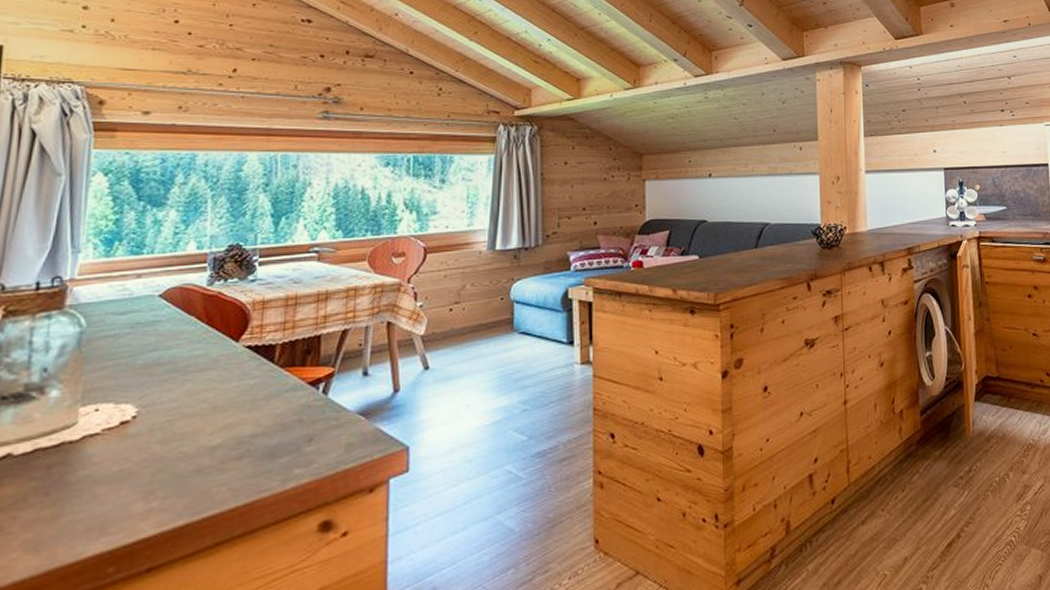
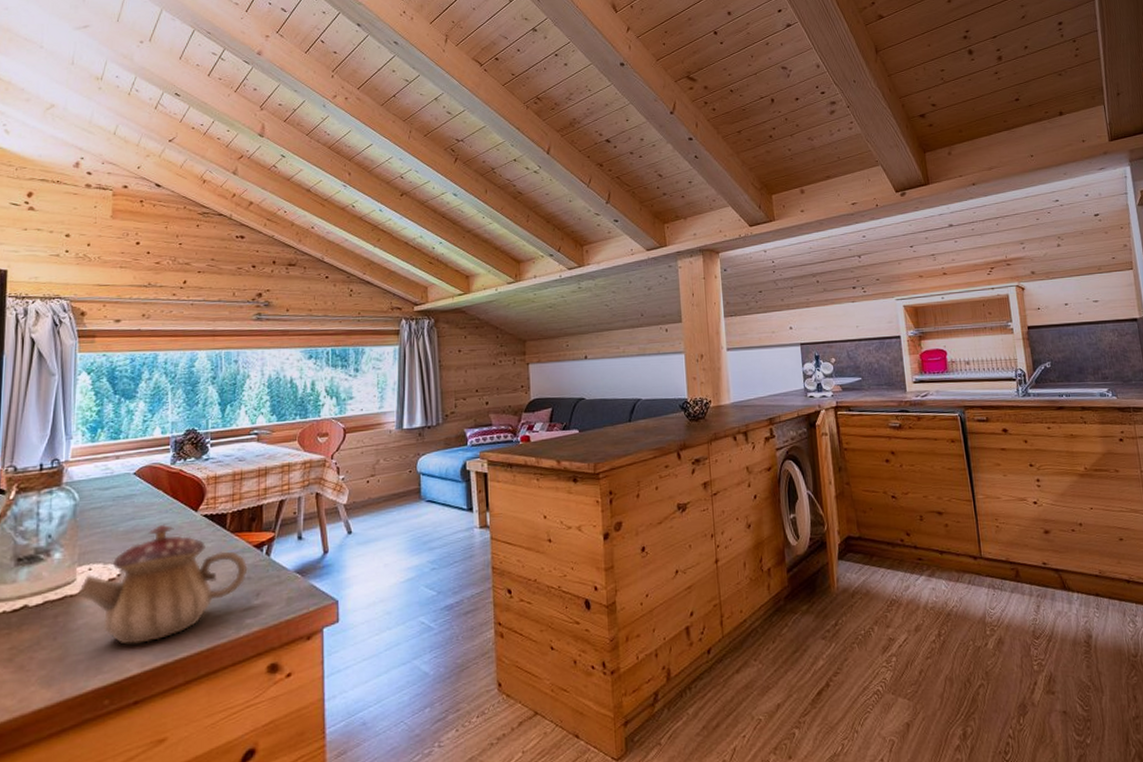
teapot: none [78,356,300,501] -> present [77,524,248,645]

